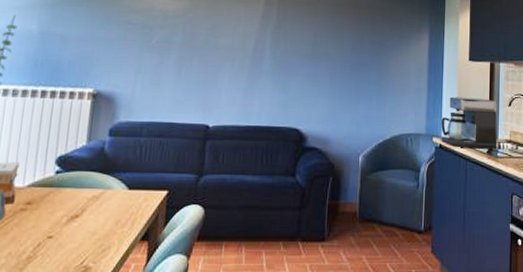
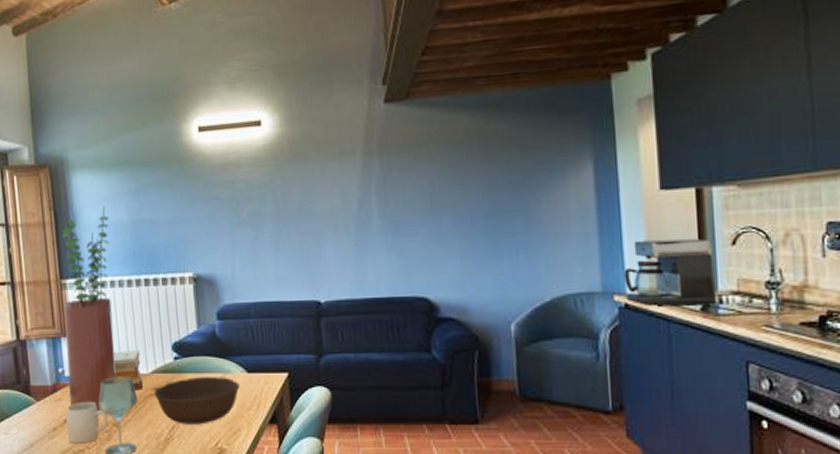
bowl: none [25,191,119,242] -> present [154,376,240,425]

